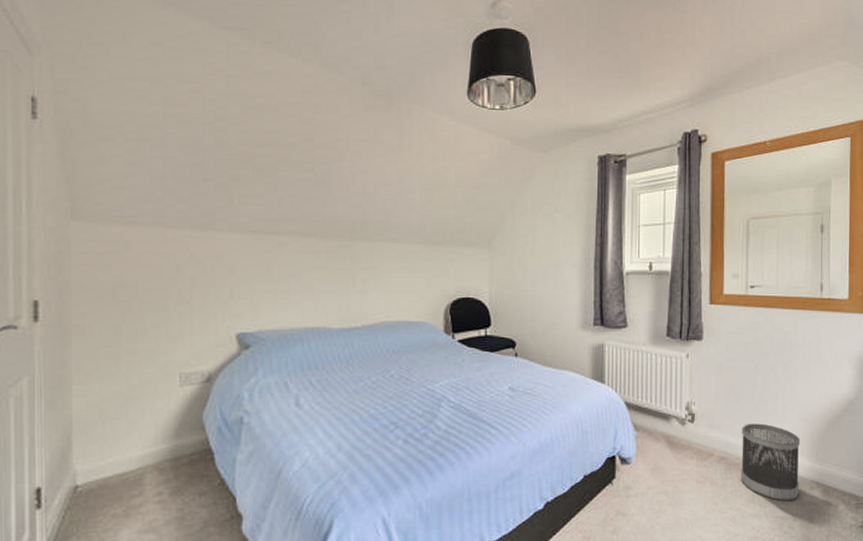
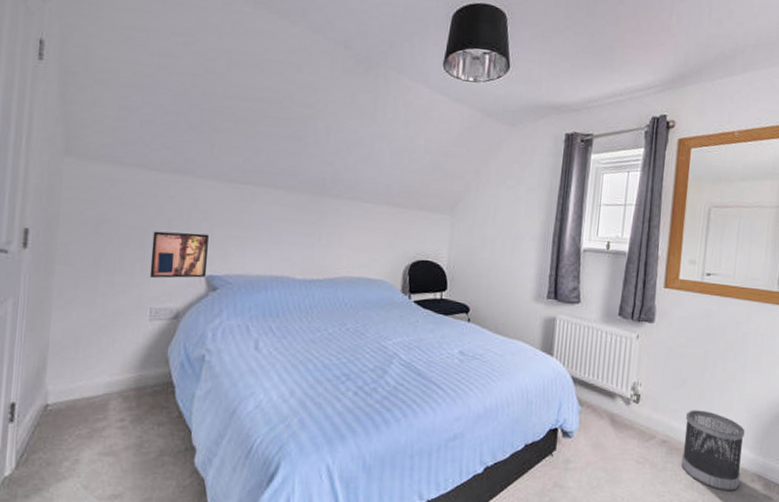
wall art: none [175,290,237,342] -> present [149,231,209,279]

